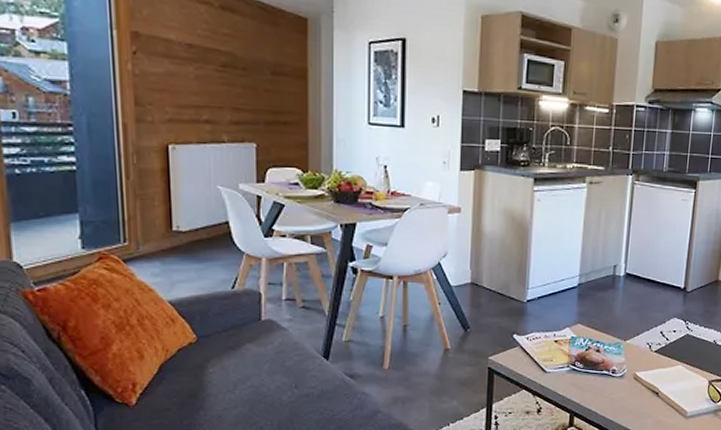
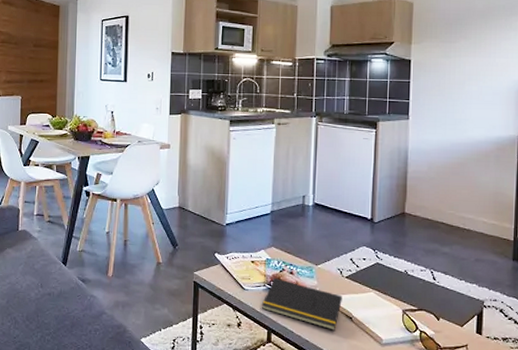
notepad: none [564,358,650,408] -> present [261,278,342,331]

